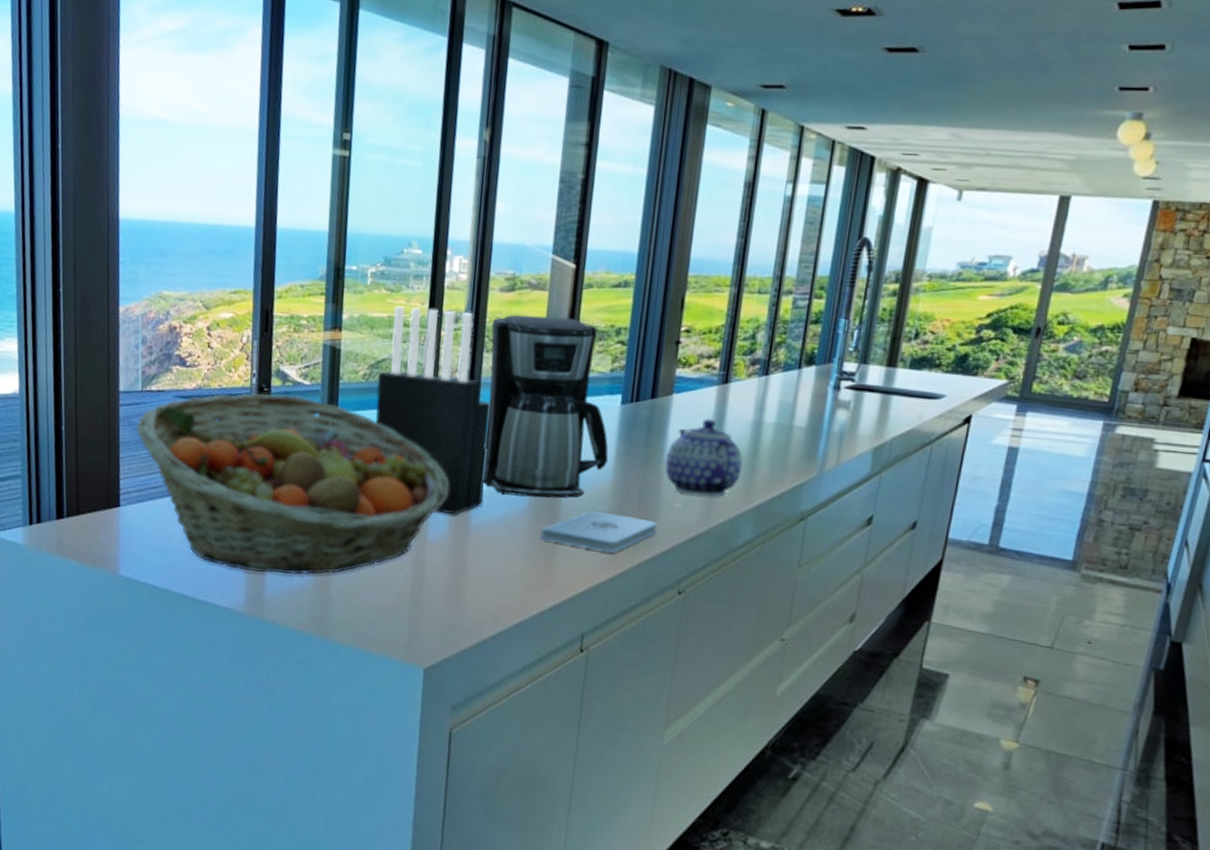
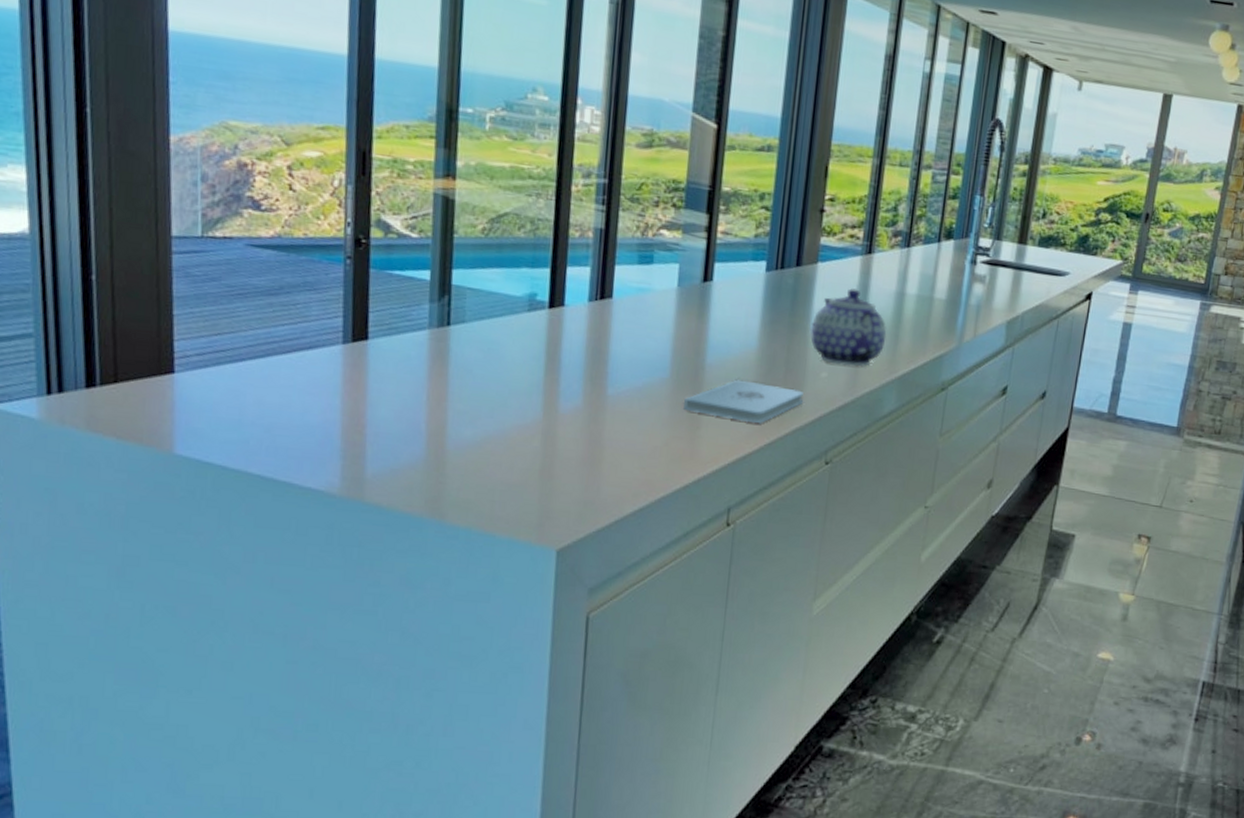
fruit basket: present [135,392,450,575] -> none [194,243,583,451]
knife block: present [376,306,491,516] -> none [497,156,628,385]
coffee maker: present [483,315,609,499] -> none [620,173,754,367]

